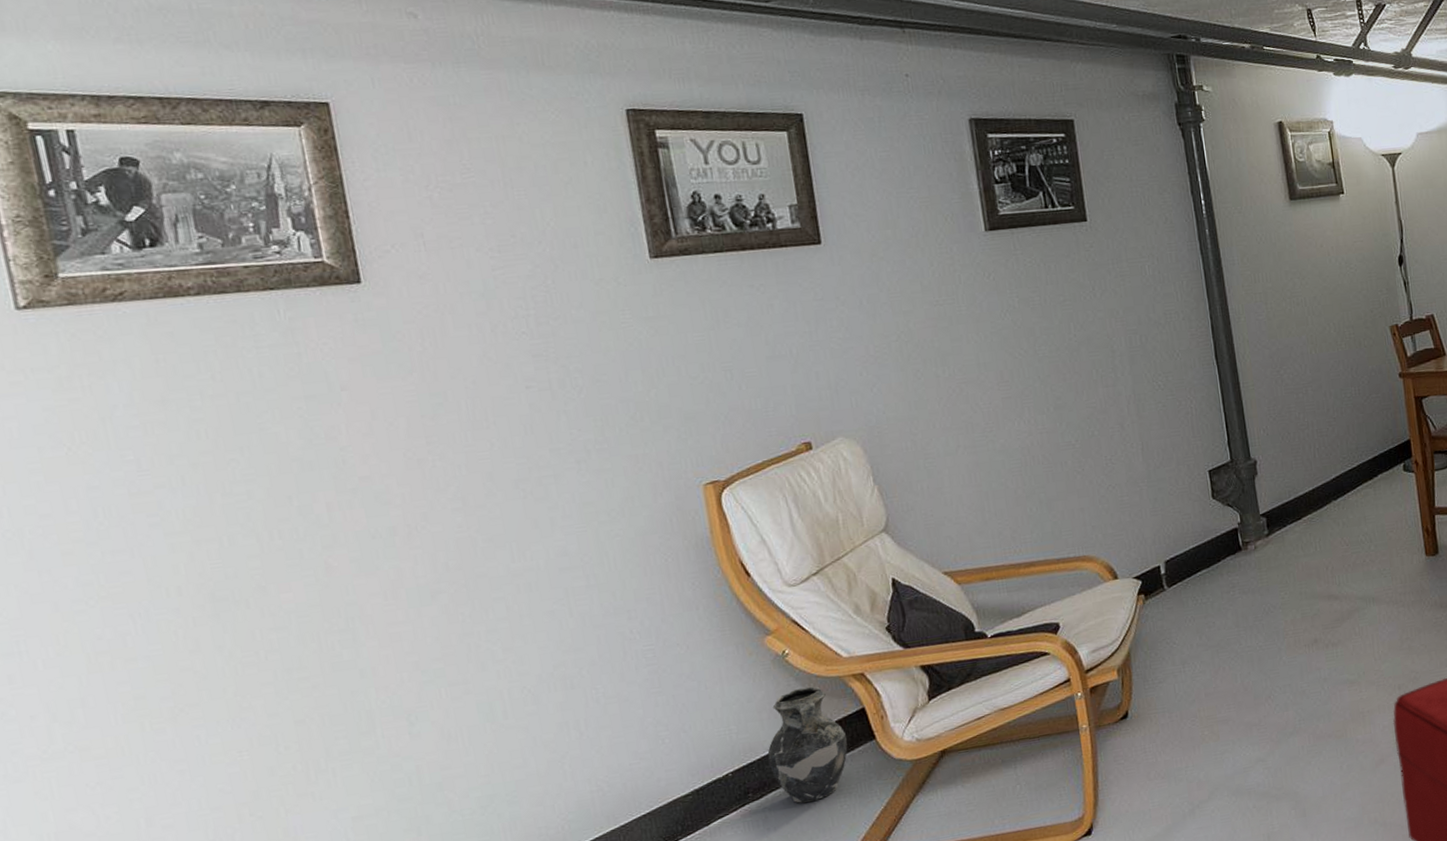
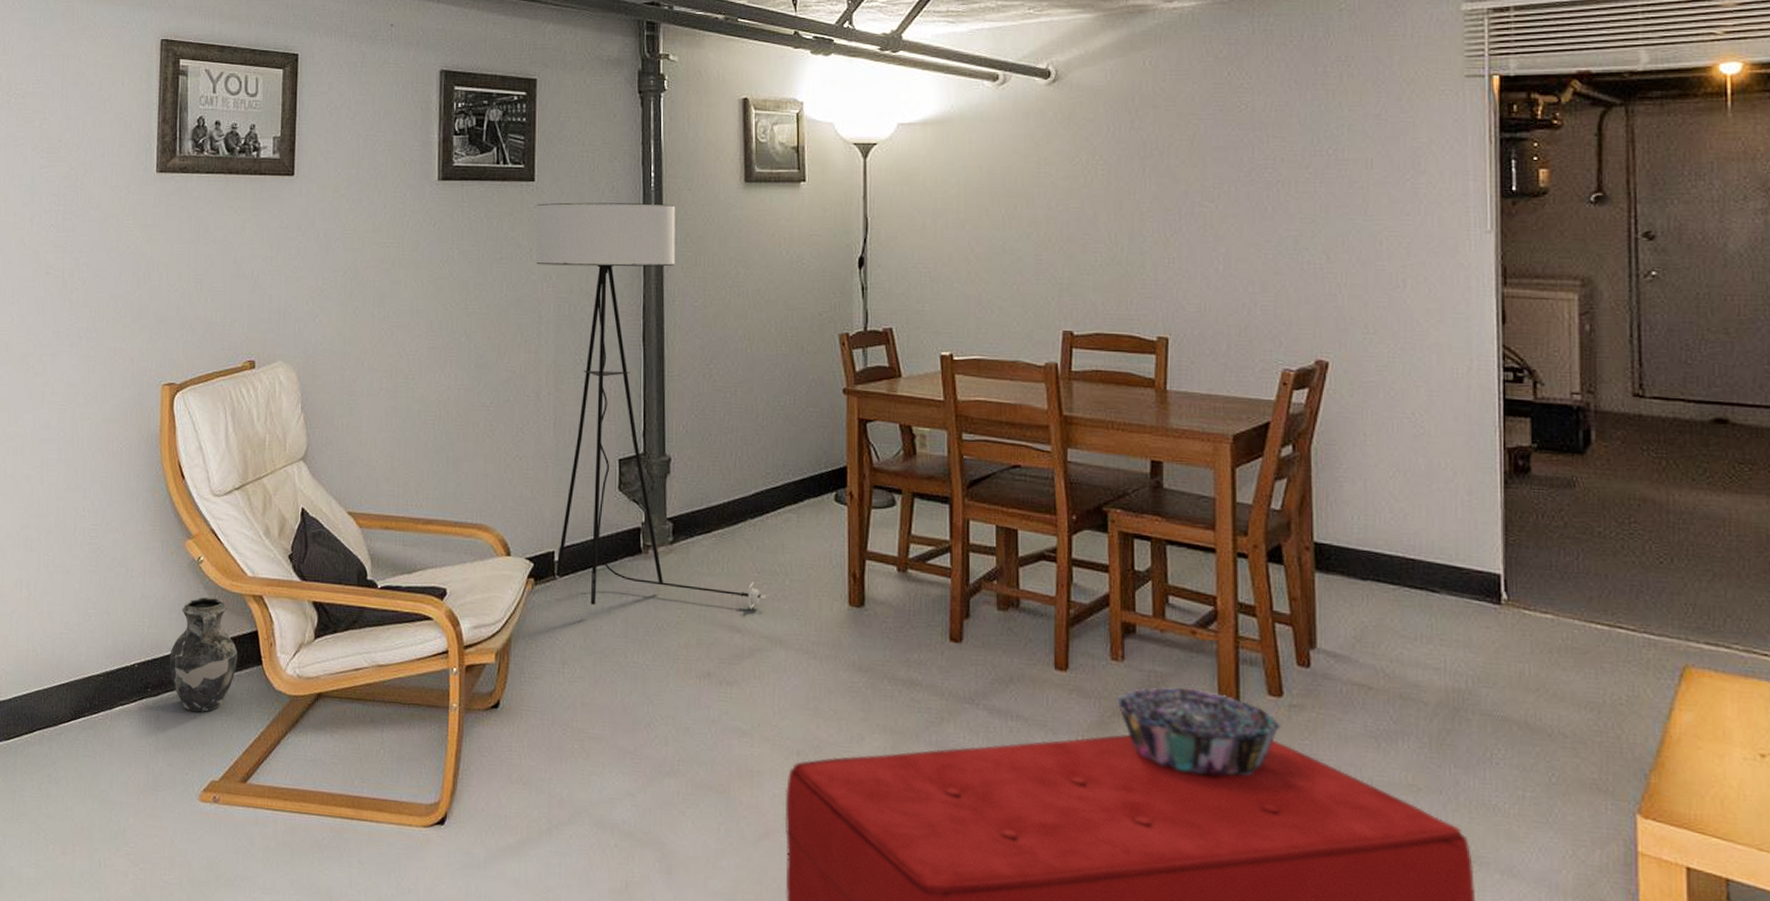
floor lamp: none [1092,228,1357,606] -> present [536,202,767,610]

